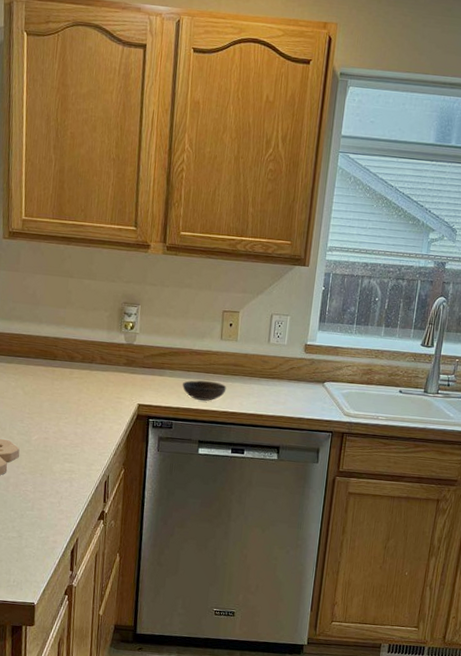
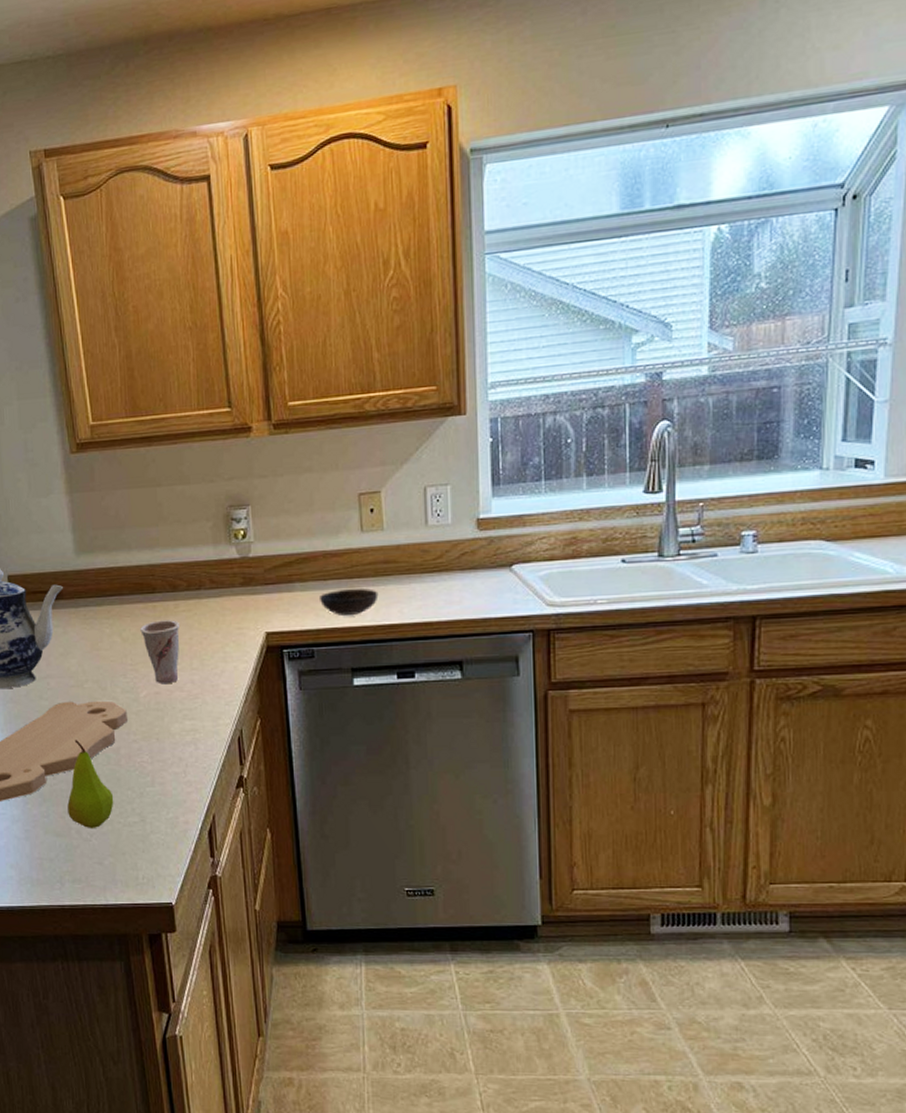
cup: none [40,382,72,433] -> present [140,620,180,684]

